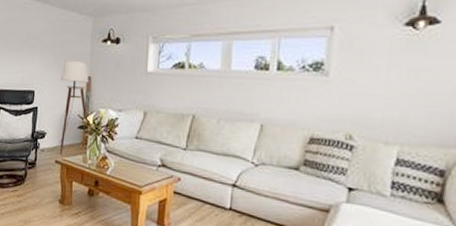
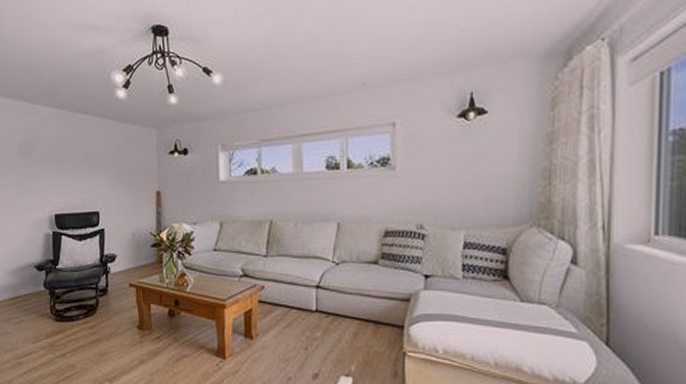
floor lamp: present [39,60,89,154] -> none [110,175,160,276]

